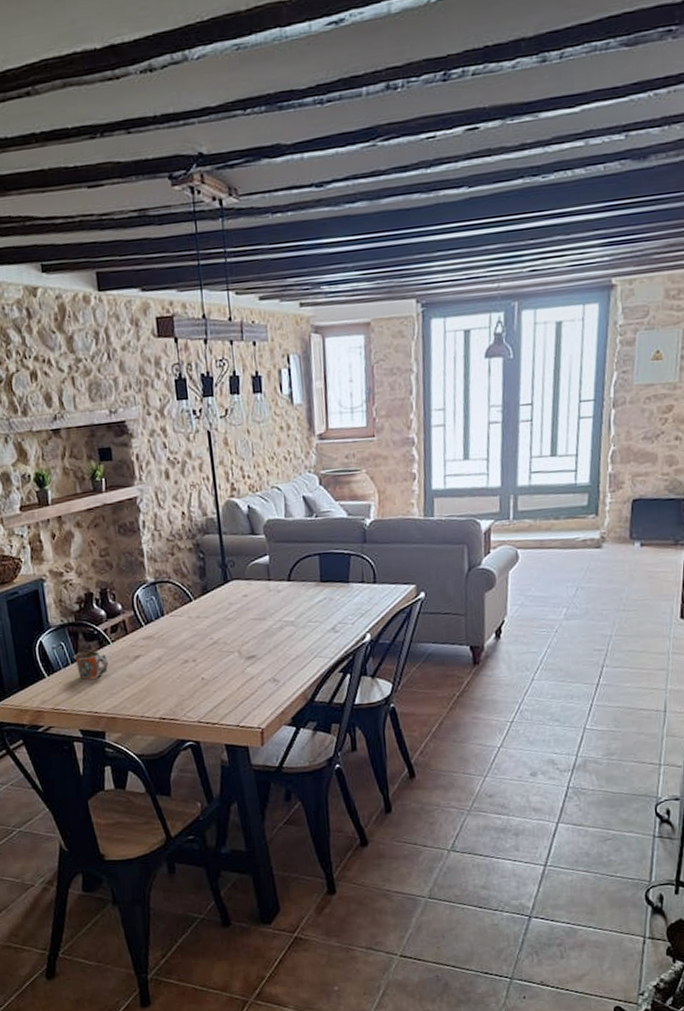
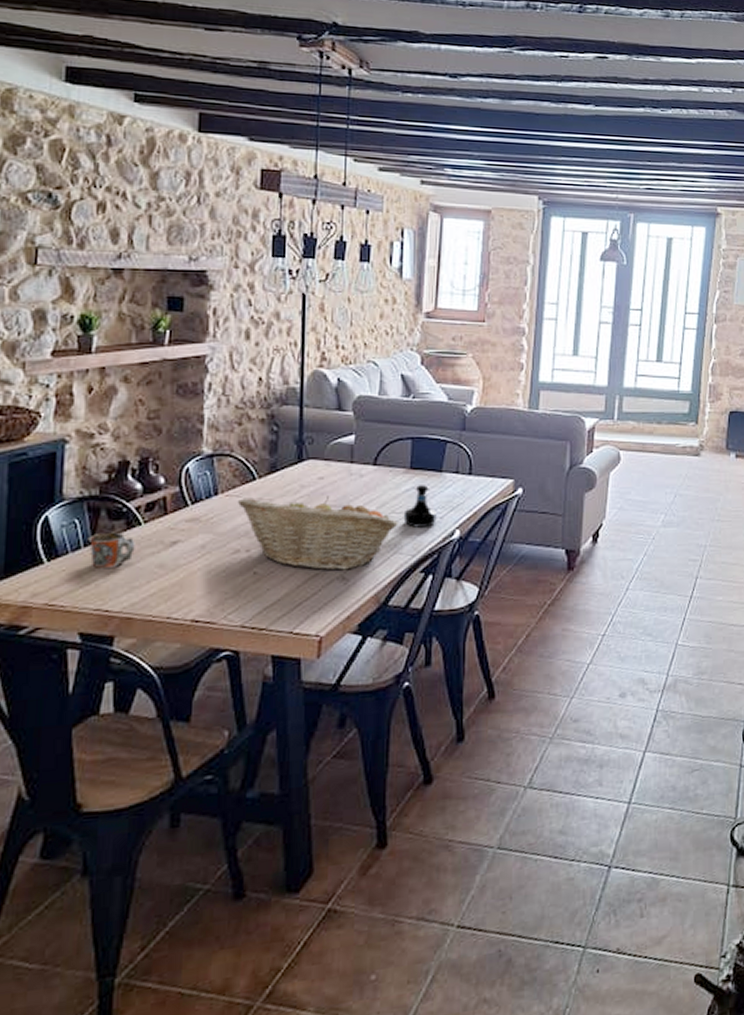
fruit basket: none [180,610,316,674] -> present [237,495,398,571]
tequila bottle: none [319,595,349,634] -> present [403,485,437,528]

